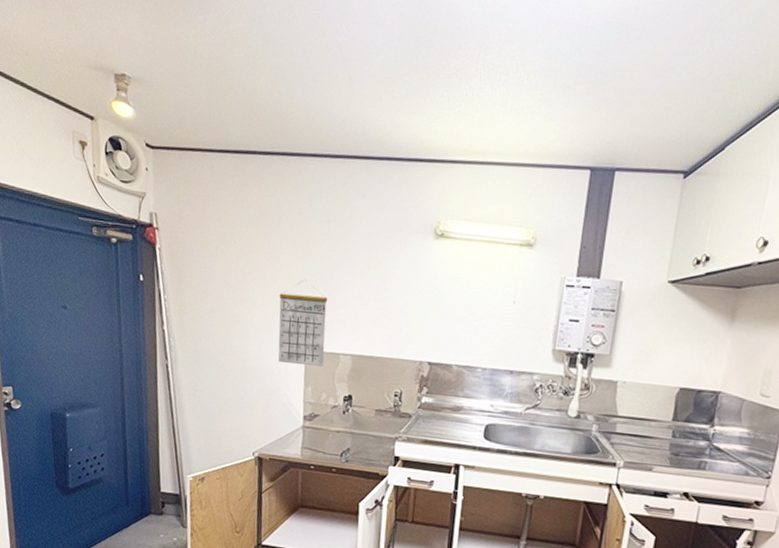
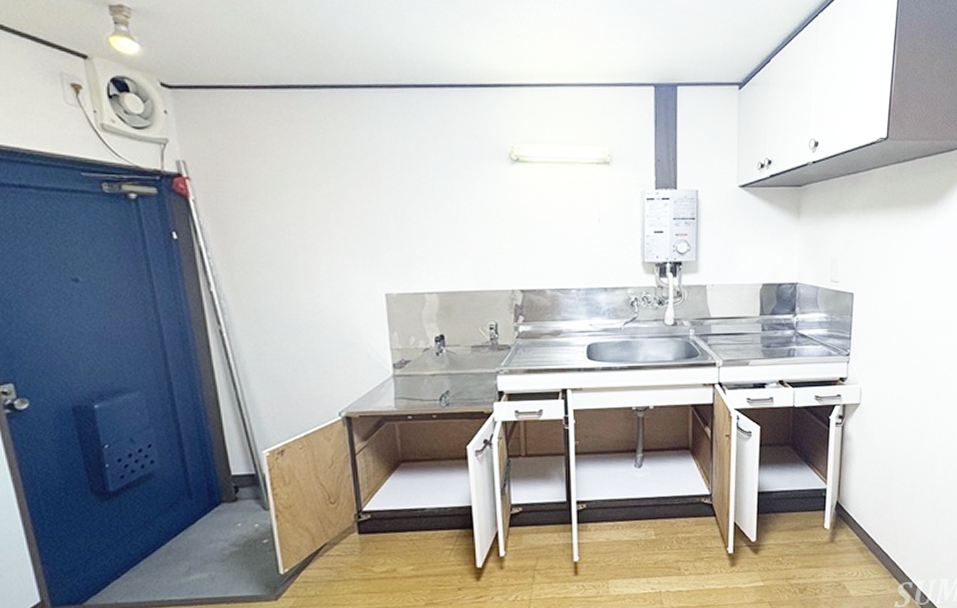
calendar: present [278,279,328,367] -> none [347,218,408,311]

